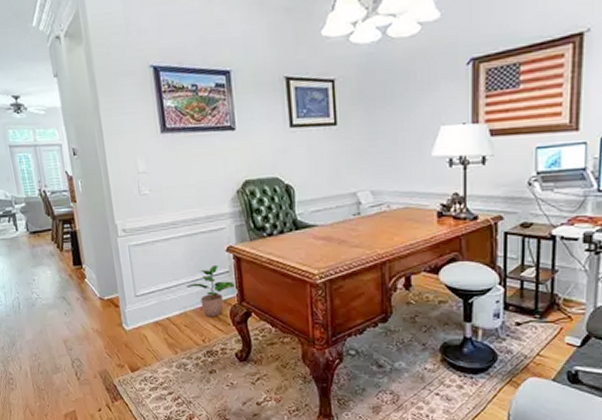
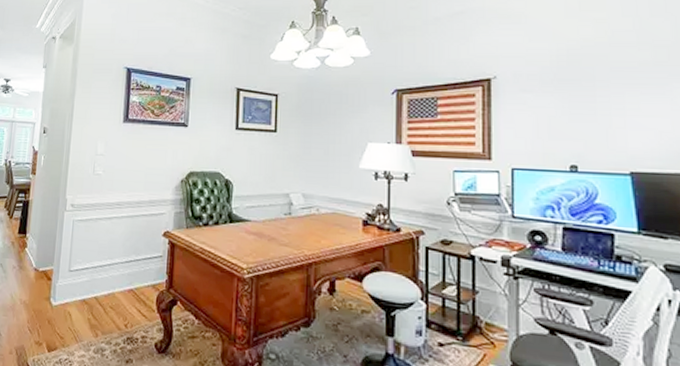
potted plant: present [186,266,236,317] -> none [119,249,166,302]

